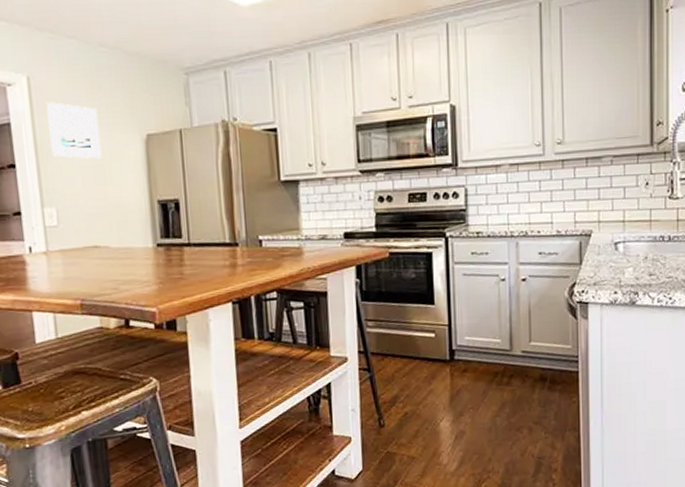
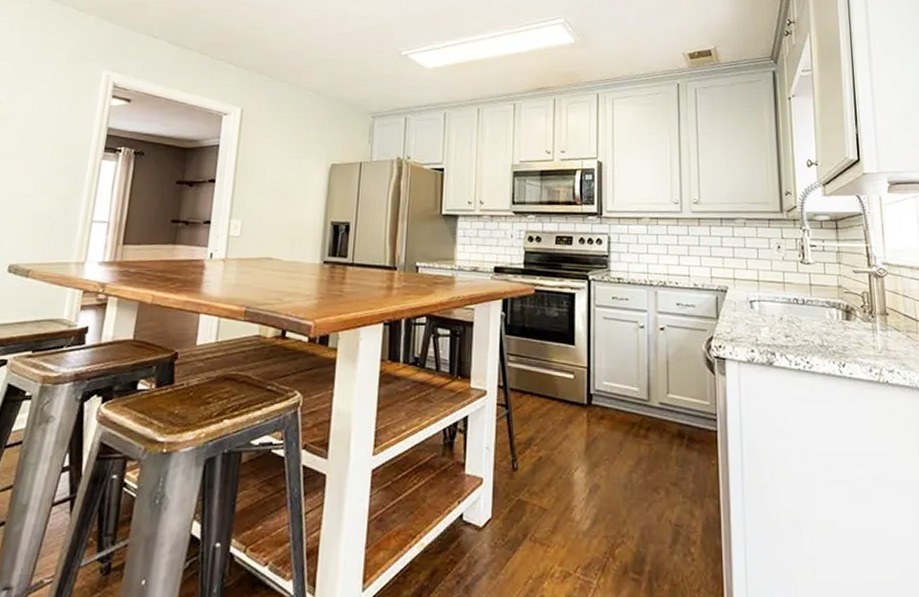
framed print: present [46,102,101,159] -> none [248,130,293,181]

